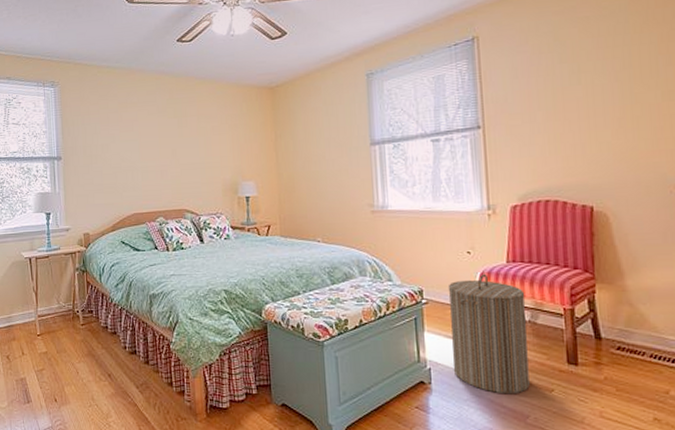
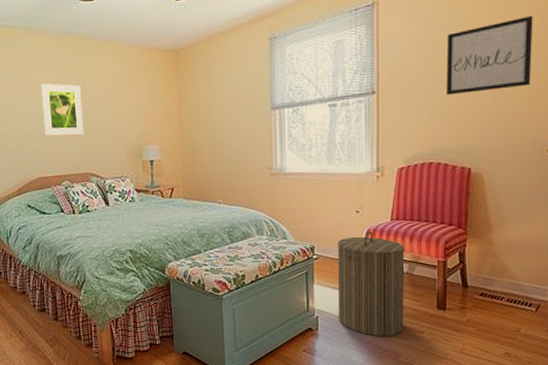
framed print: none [138,120,179,172] -> present [41,83,84,136]
wall art: none [555,46,653,130] -> present [447,15,533,96]

